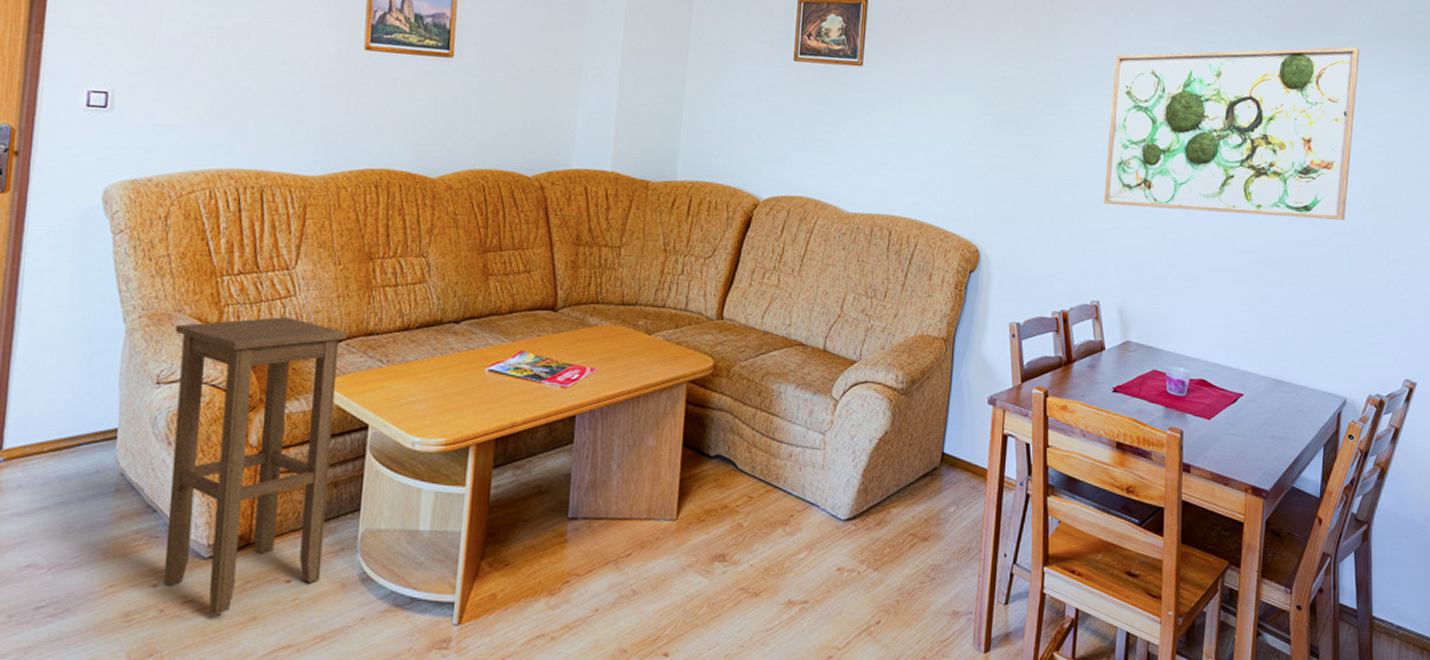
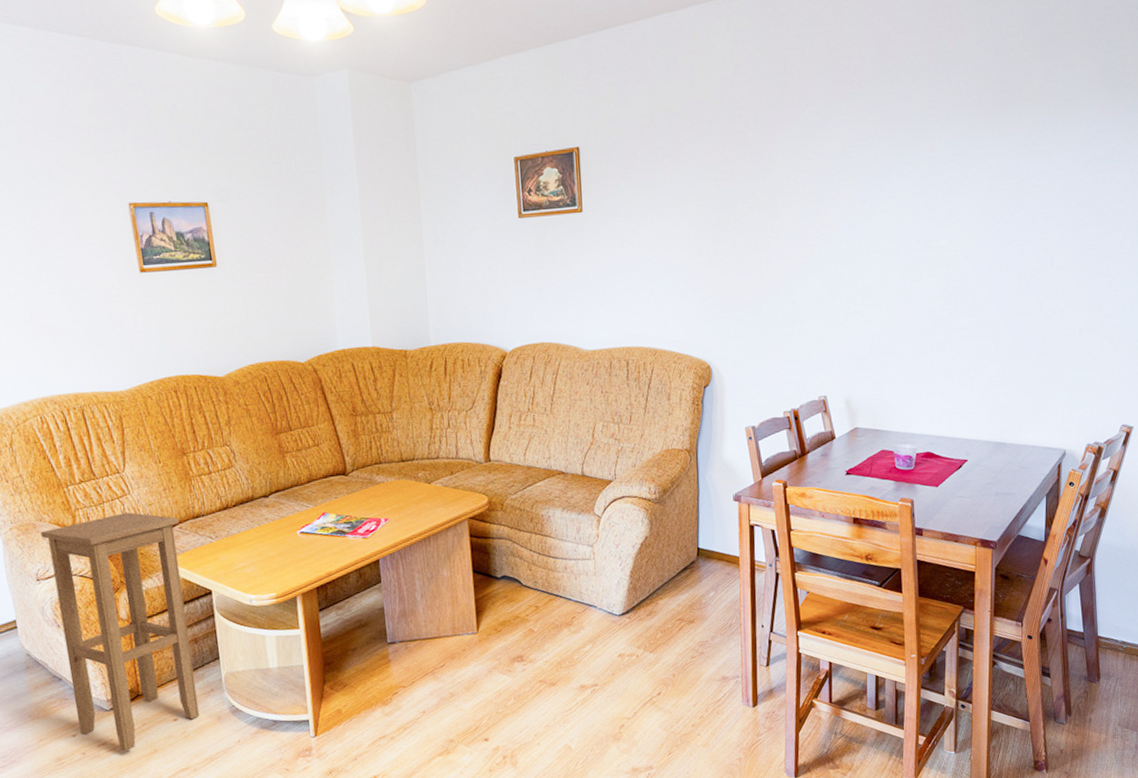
wall art: present [1103,47,1360,220] -> none [821,111,1065,305]

